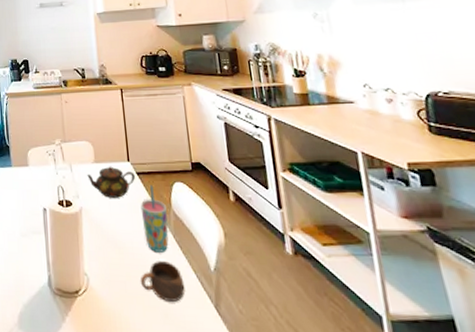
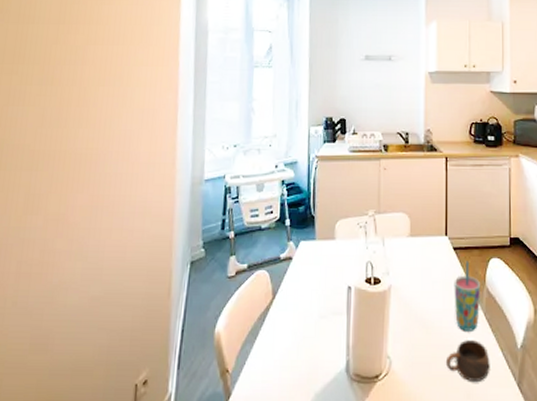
teapot: present [87,166,135,198] -> none [400,240,451,275]

